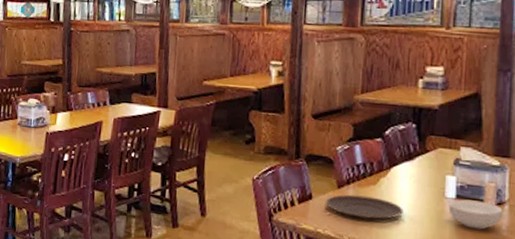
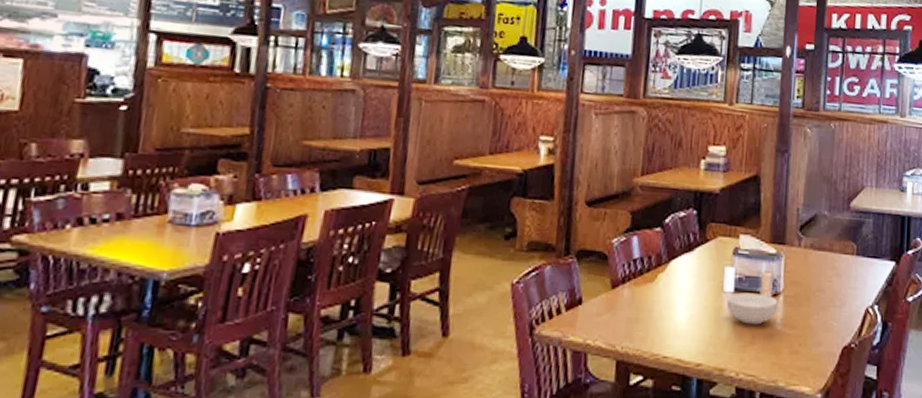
plate: present [325,194,404,220] -> none [597,295,682,323]

